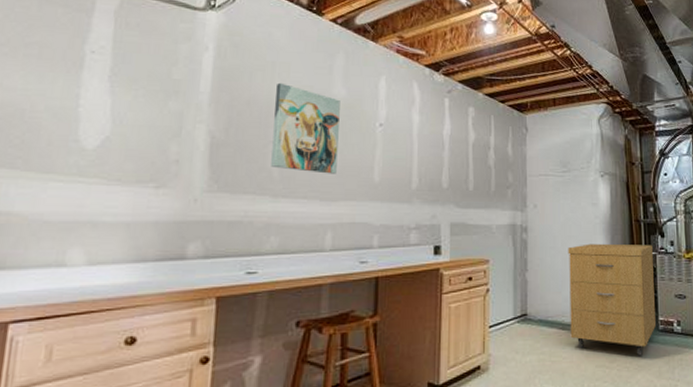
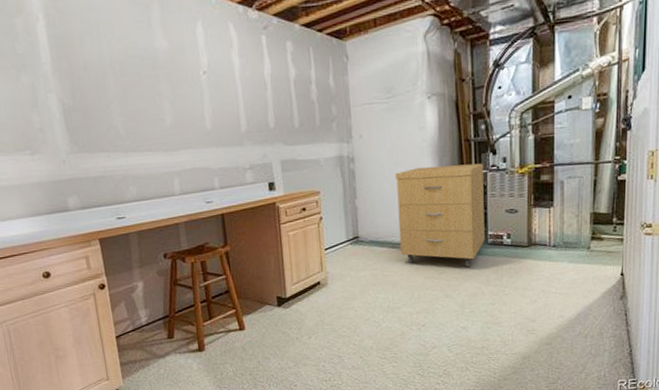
wall art: present [271,82,340,174] -> none [105,43,173,127]

